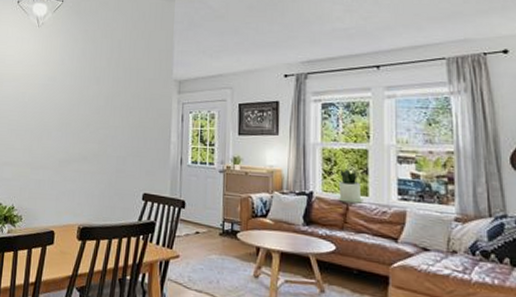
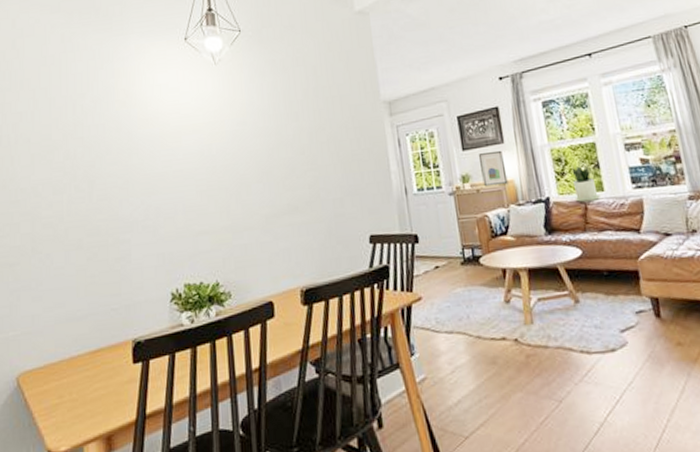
picture frame: none [252,140,276,173] -> present [478,150,508,187]

